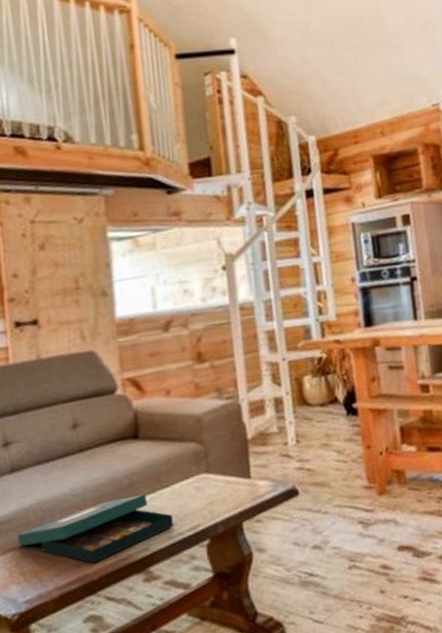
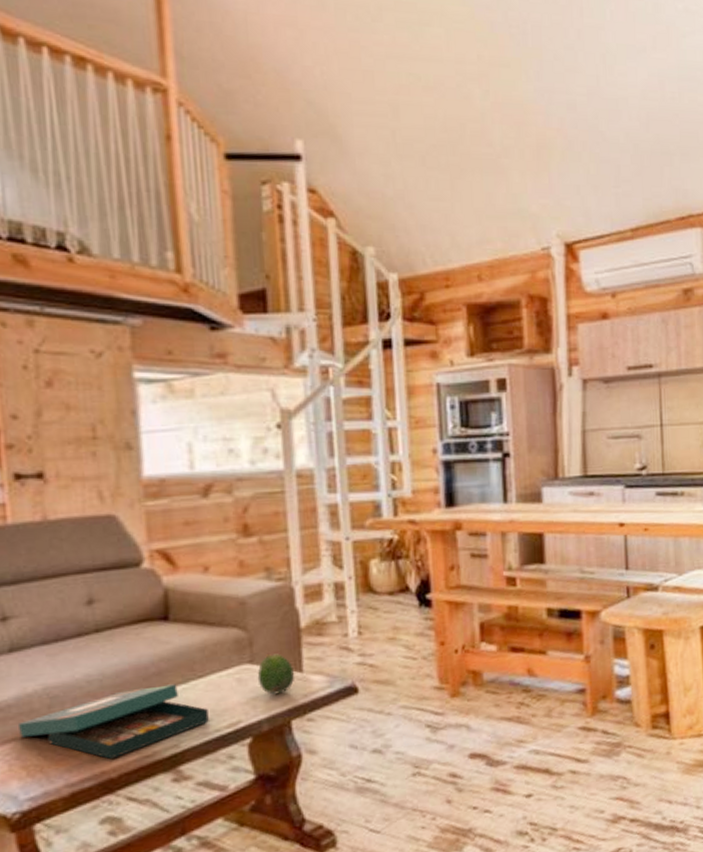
fruit: none [212,463,245,500] -> present [257,653,296,695]

